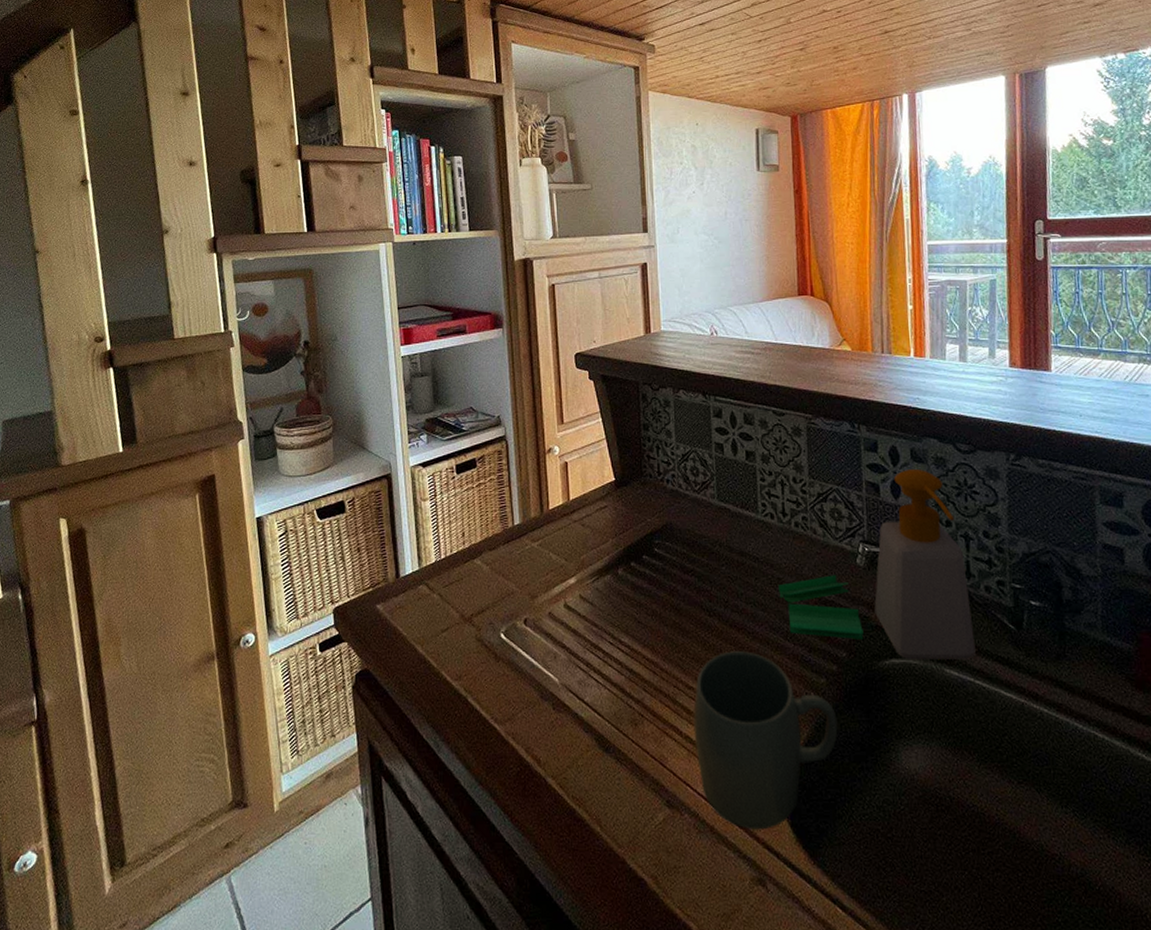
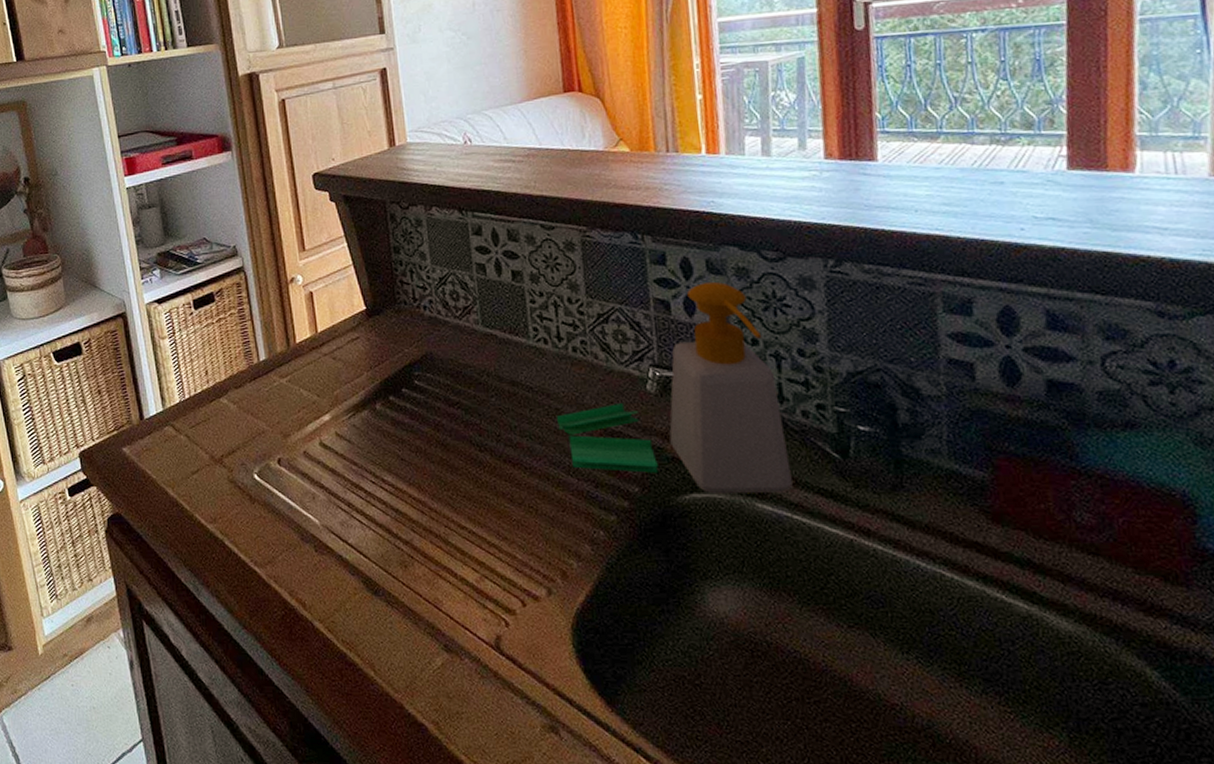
mug: present [693,651,838,830] -> none [467,488,633,676]

